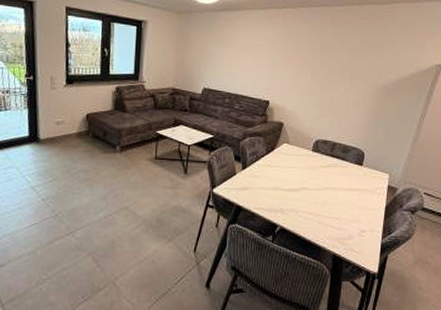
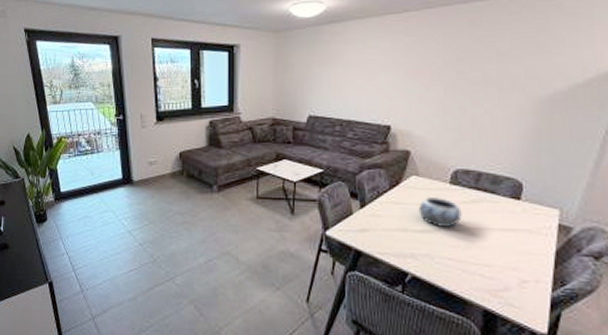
decorative bowl: none [288,161,320,187] -> present [418,196,462,227]

